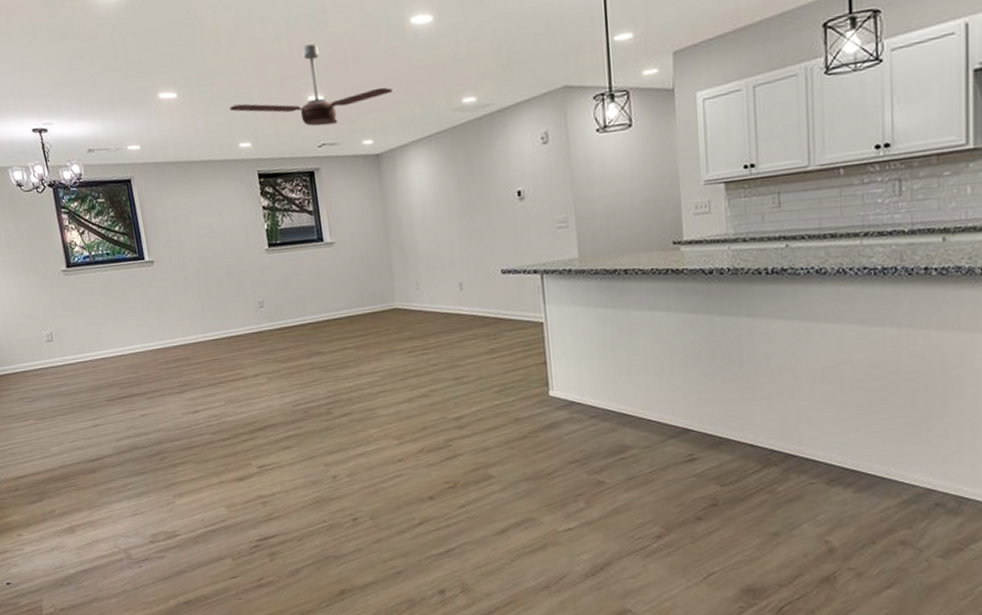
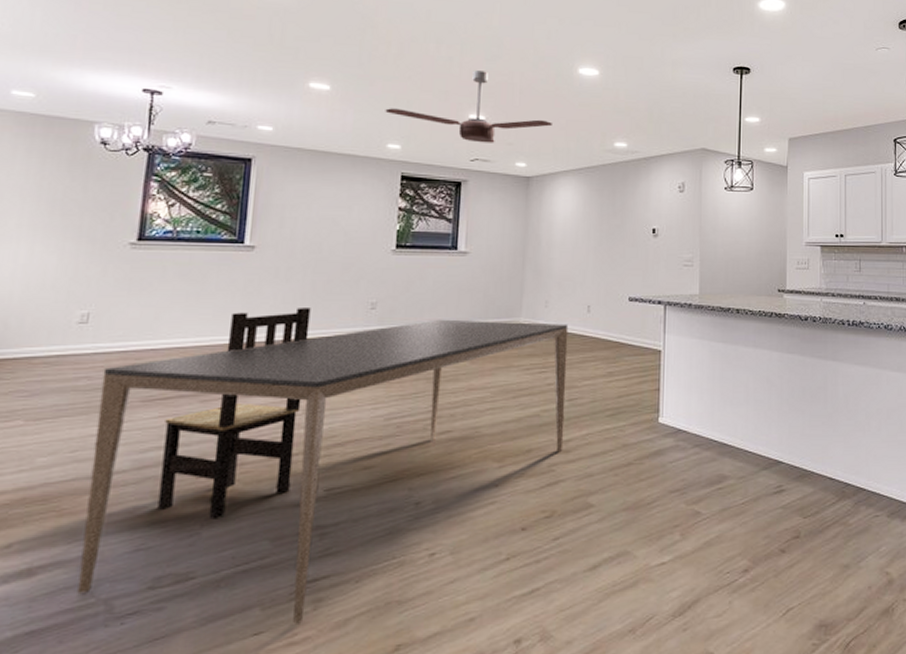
dining table: none [74,304,457,573] -> present [77,319,569,626]
dining chair: none [126,312,231,491] -> present [157,308,311,520]

